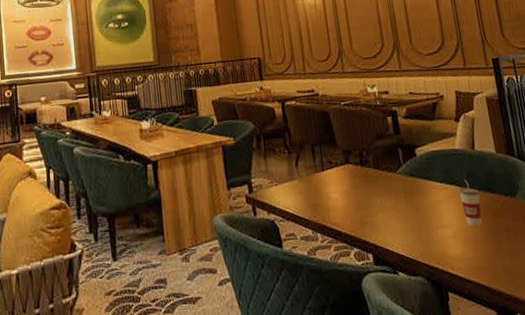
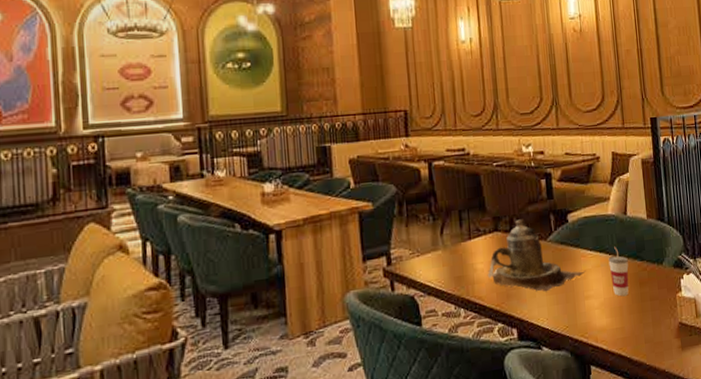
teapot: none [341,153,437,221] -> present [487,219,586,292]

